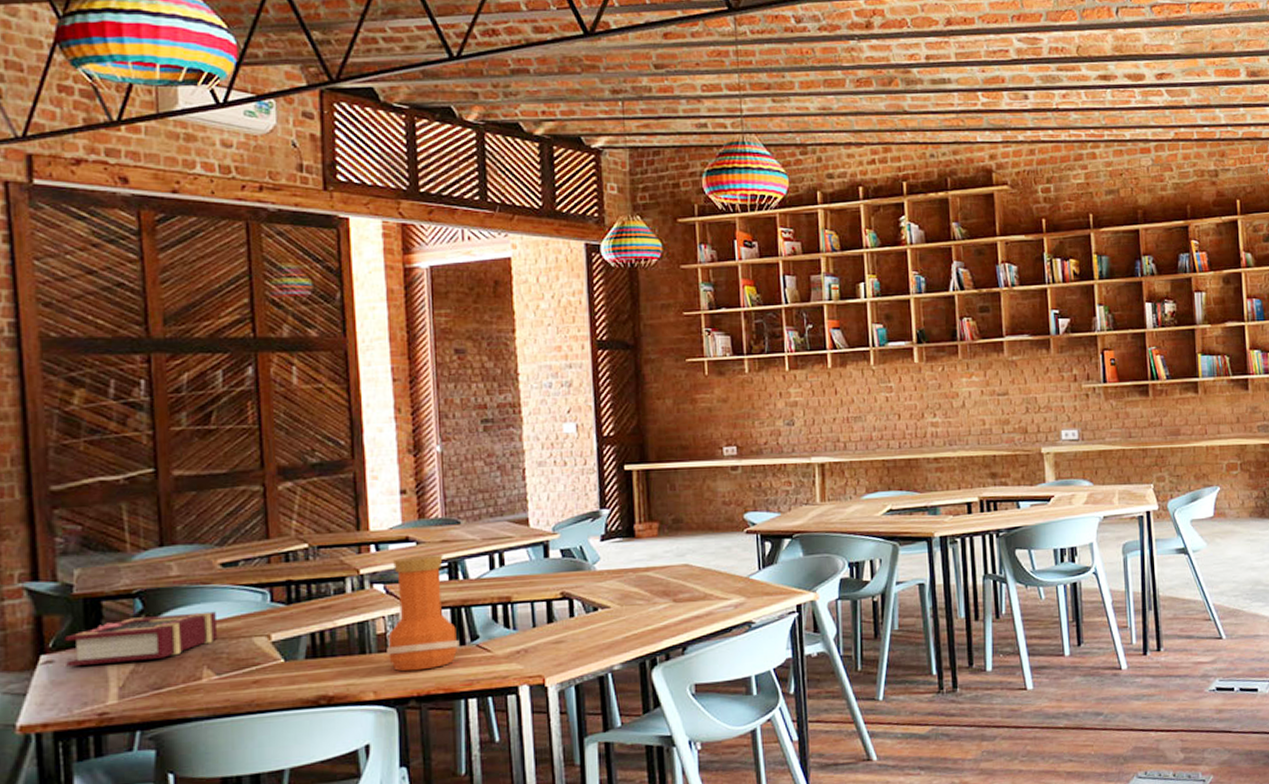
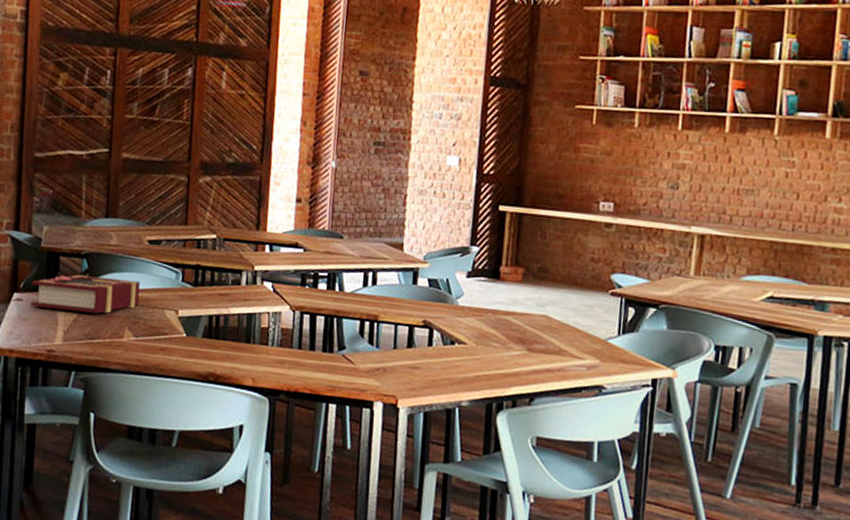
vase: present [387,554,460,672] -> none [267,261,329,369]

